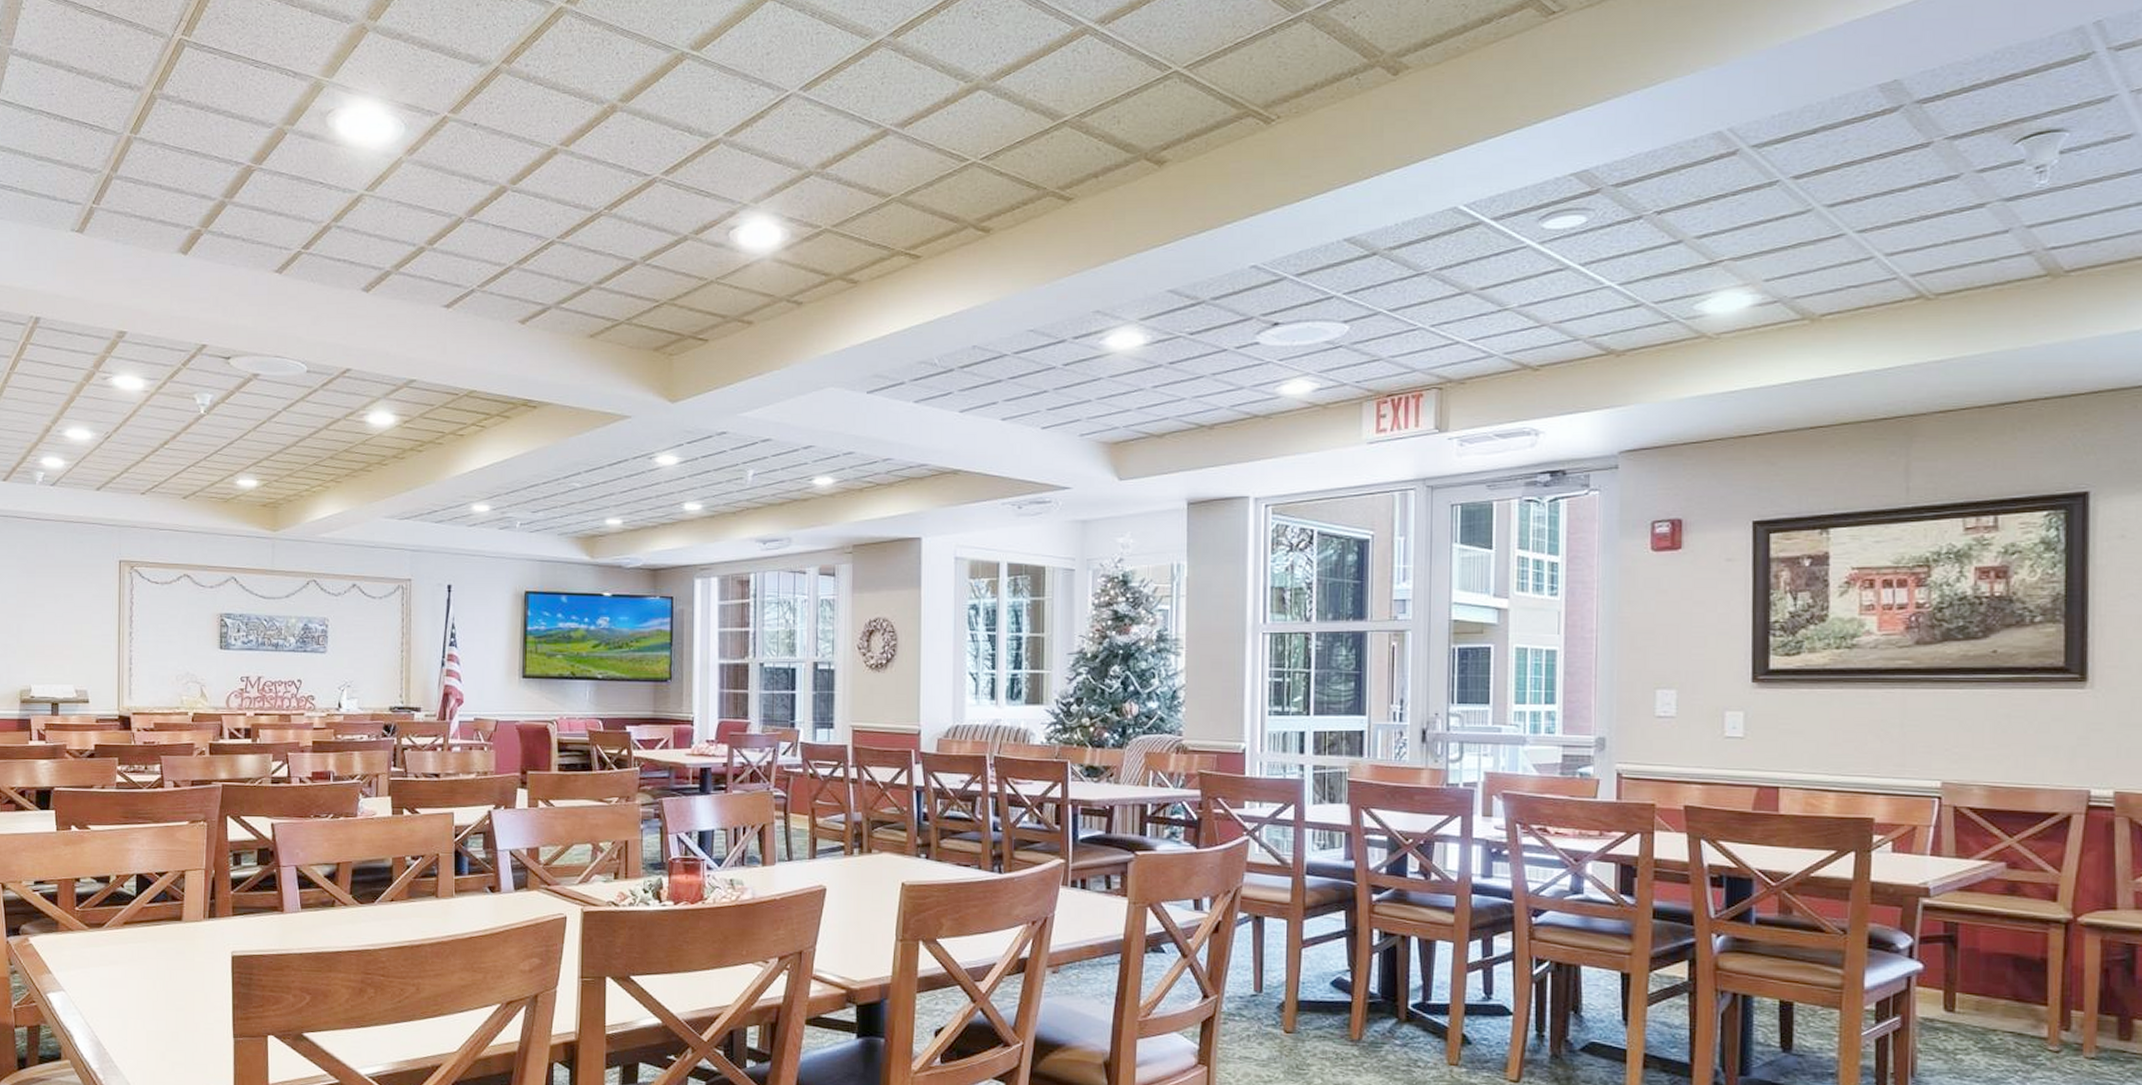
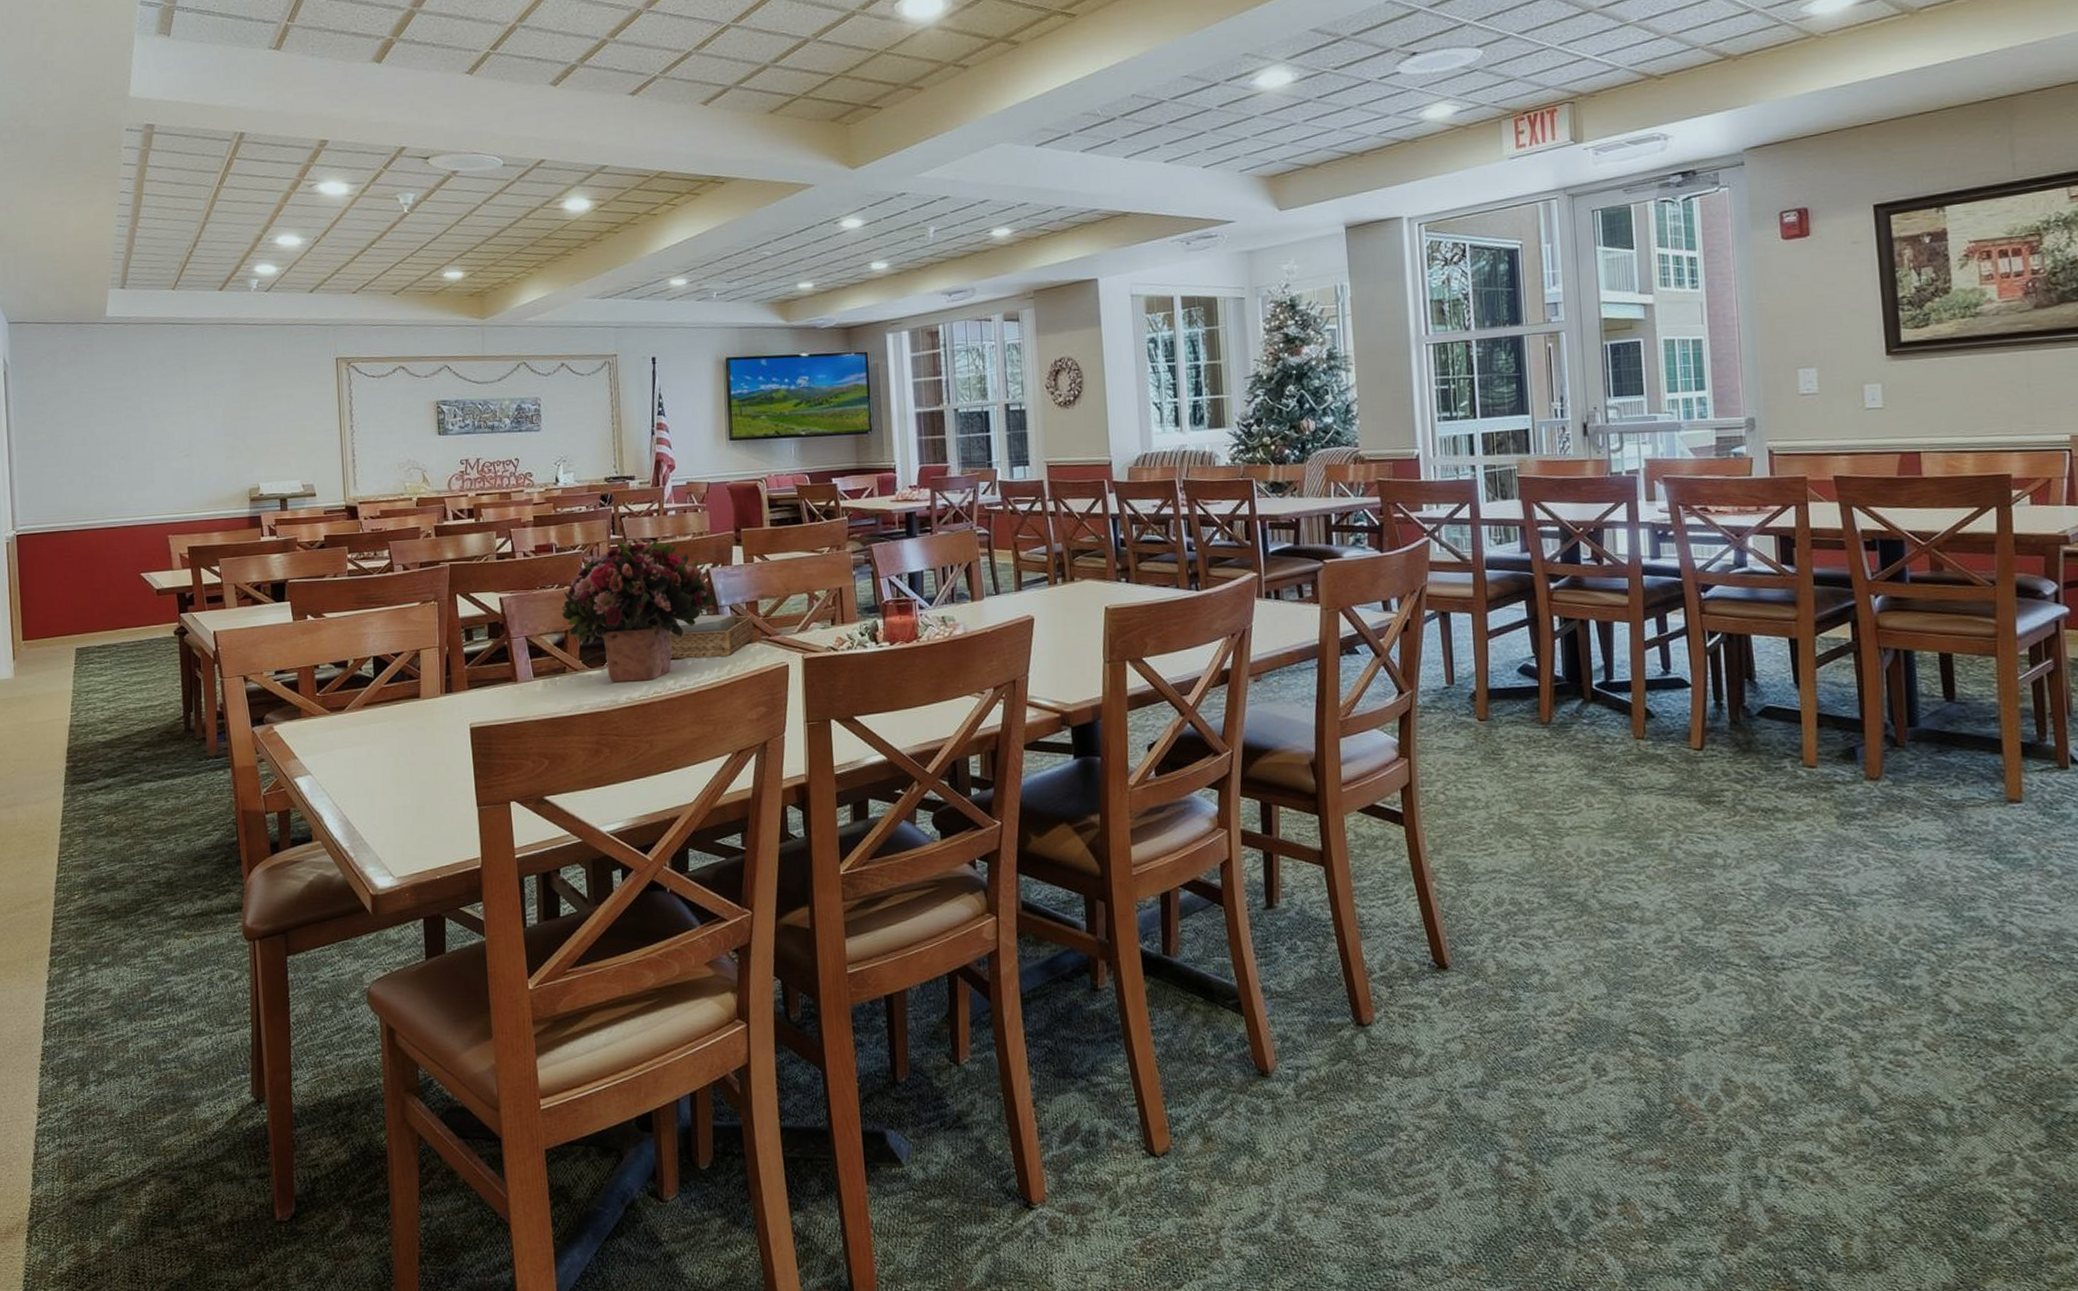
bouquet: none [335,774,494,922] -> present [561,538,714,682]
napkin holder: none [444,858,534,904] -> present [669,614,754,660]

